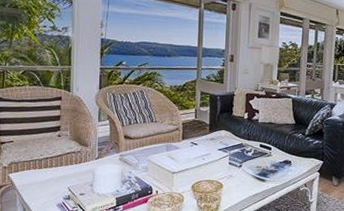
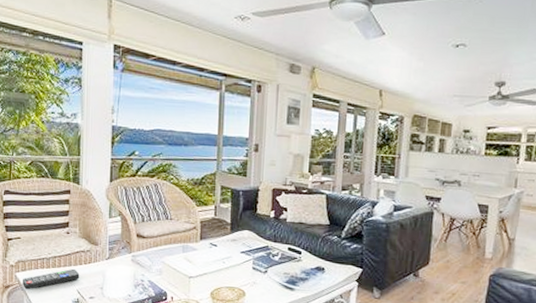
remote control: none [15,168,71,189] -> present [23,268,80,290]

